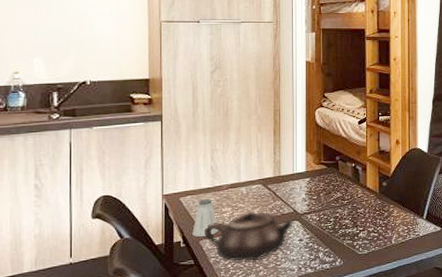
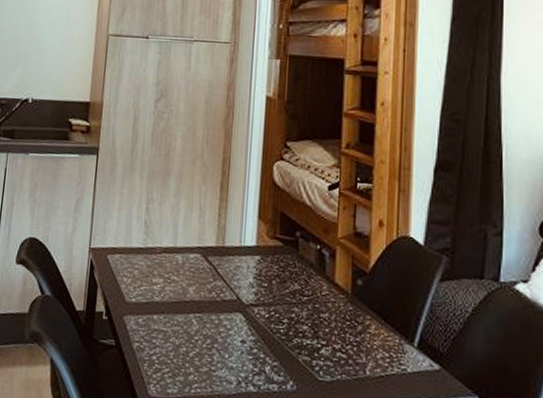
saltshaker: present [192,199,219,237] -> none [117,261,146,311]
teapot: present [205,212,293,261] -> none [130,289,236,358]

